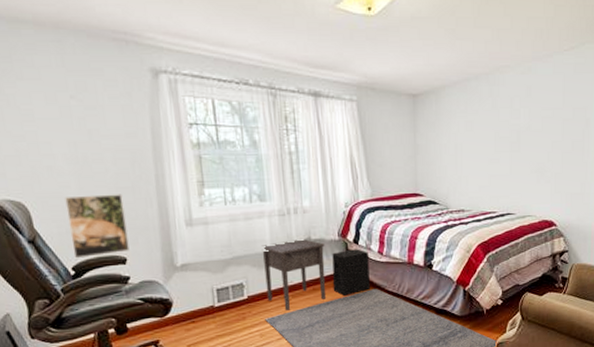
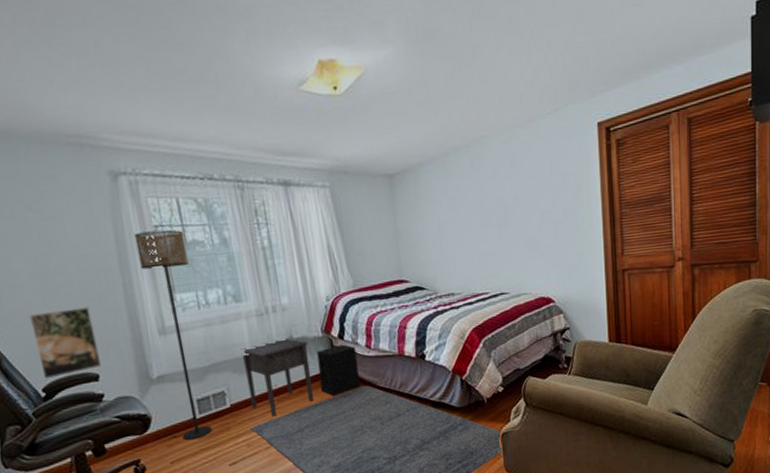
floor lamp: none [170,128,229,327] -> present [134,229,213,441]

